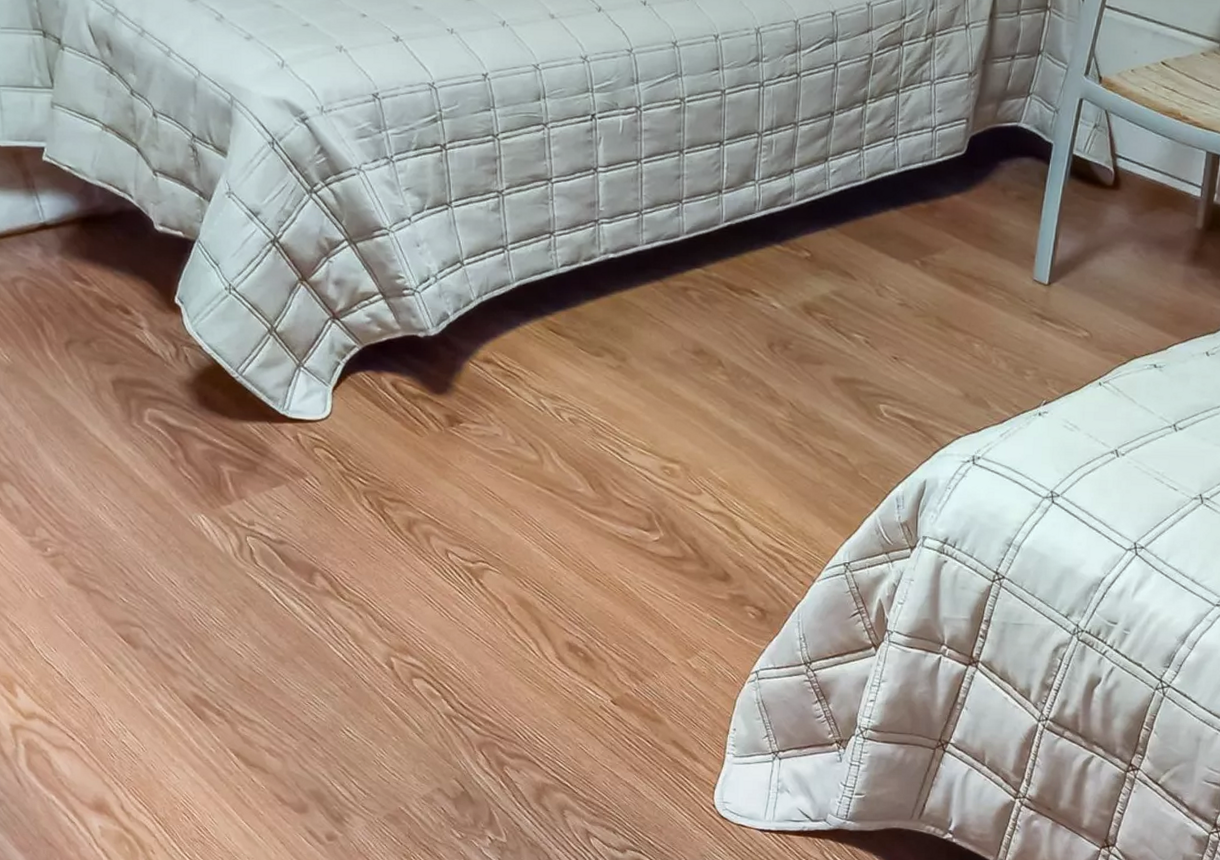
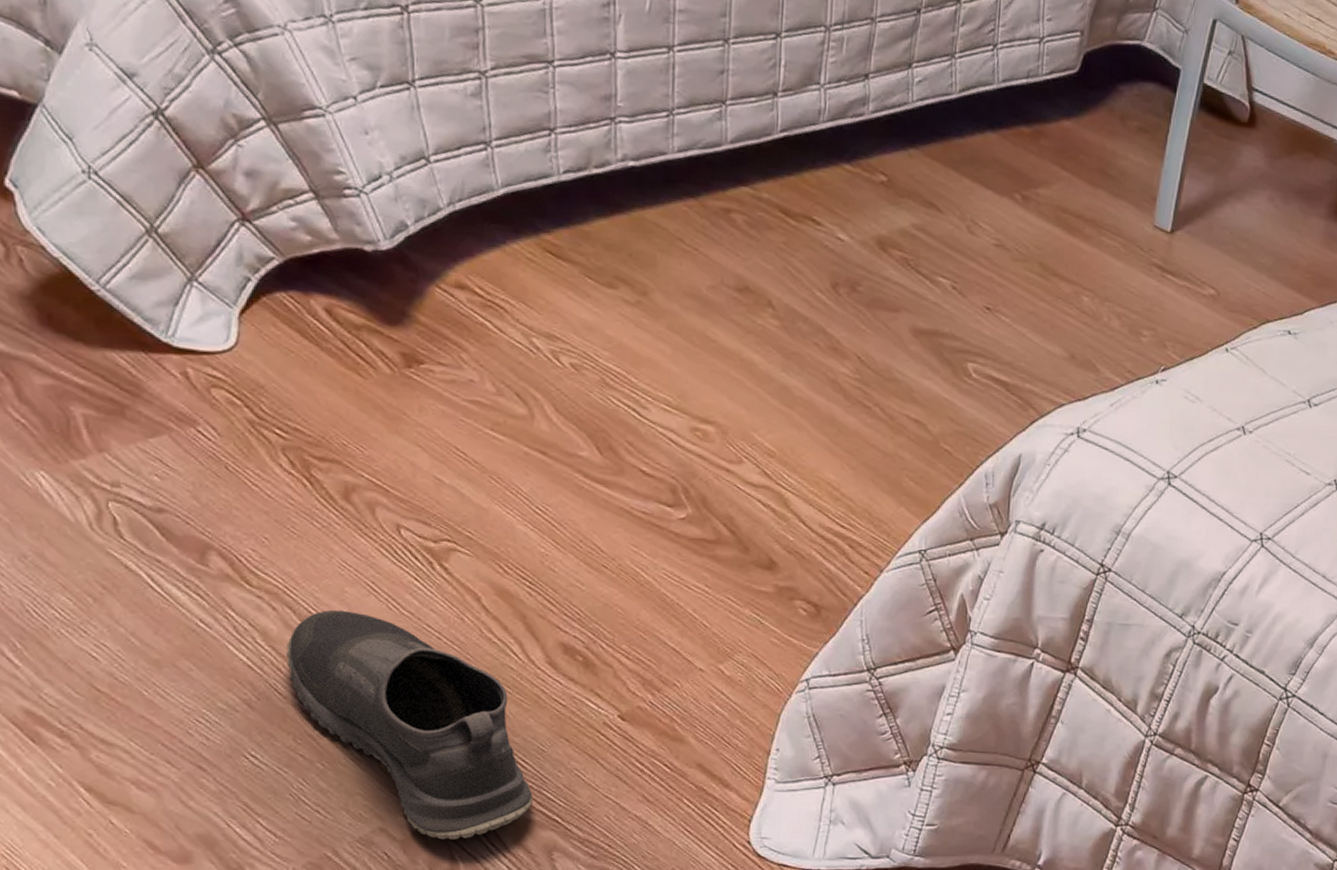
shoe: none [369,617,548,799] -> present [285,609,533,840]

